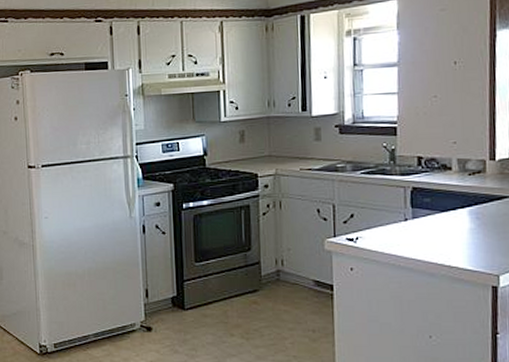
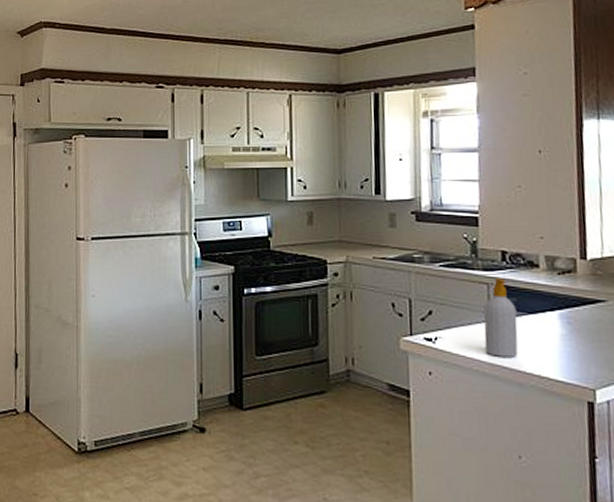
soap bottle: none [400,182,431,251] -> present [483,278,518,357]

